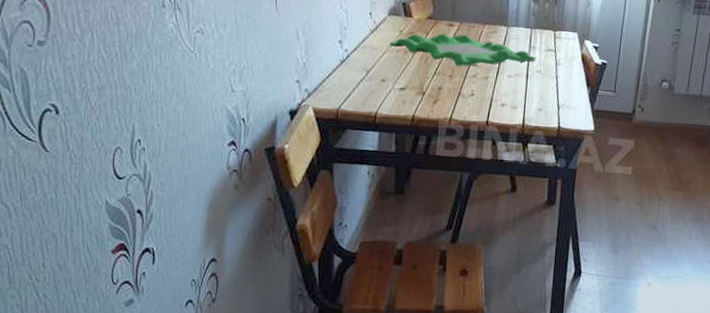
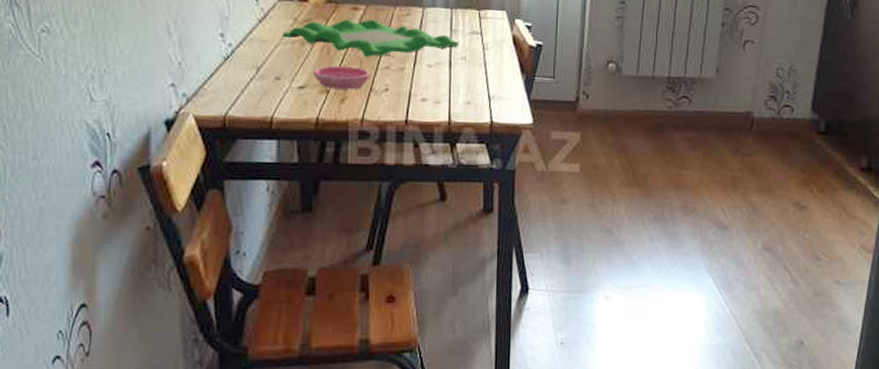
saucer: none [413,72,460,93] -> present [313,65,371,90]

